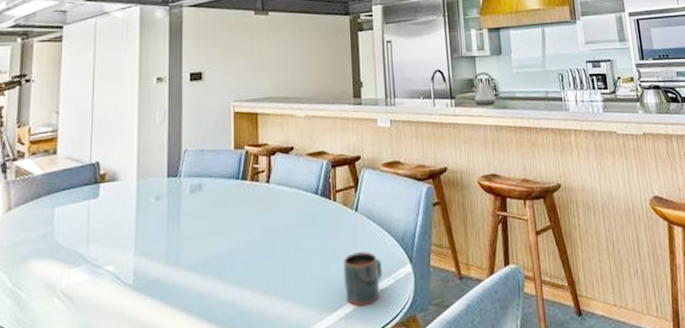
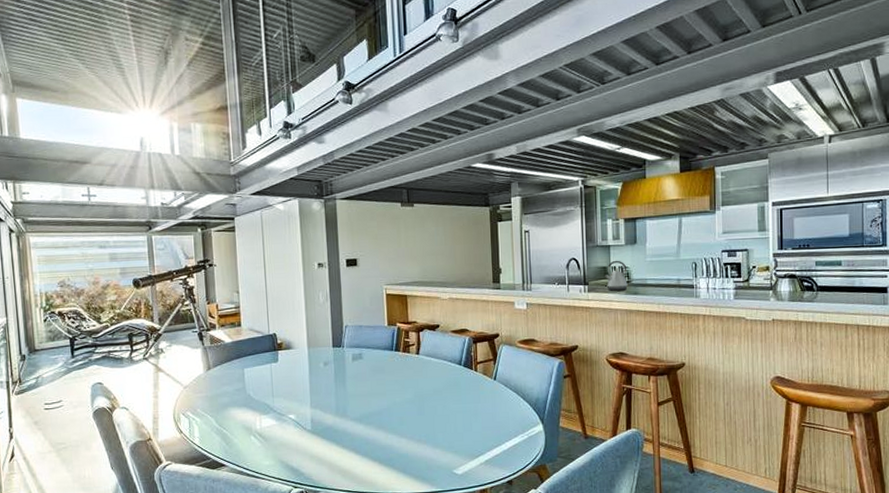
mug: present [343,252,382,306] -> none [483,413,517,455]

